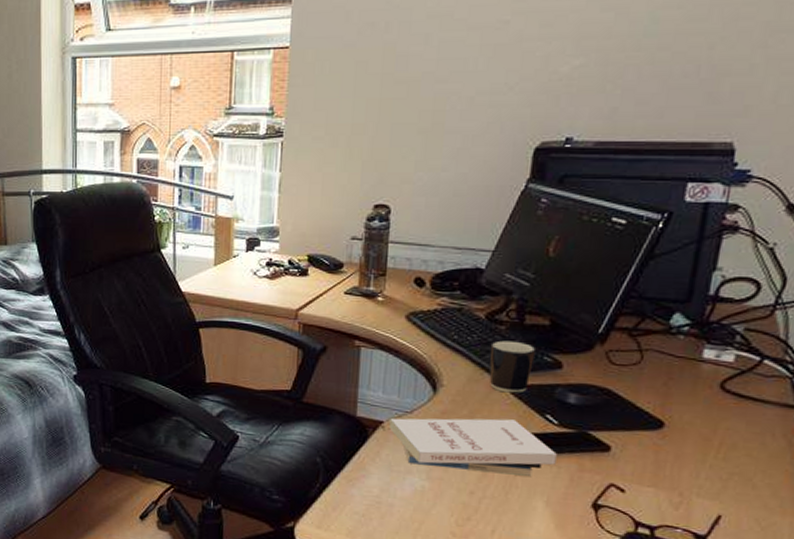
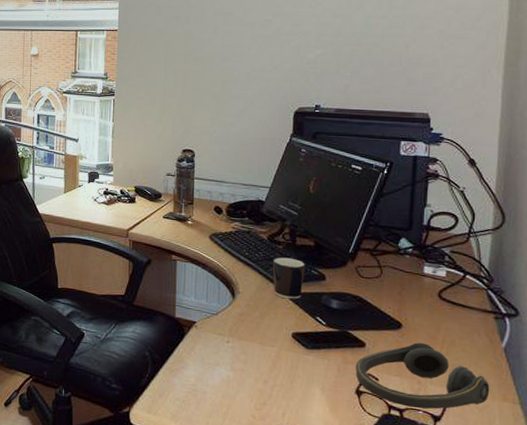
books: present [389,418,557,476] -> none [201,319,327,368]
headphones: none [593,446,781,527] -> present [355,343,490,410]

